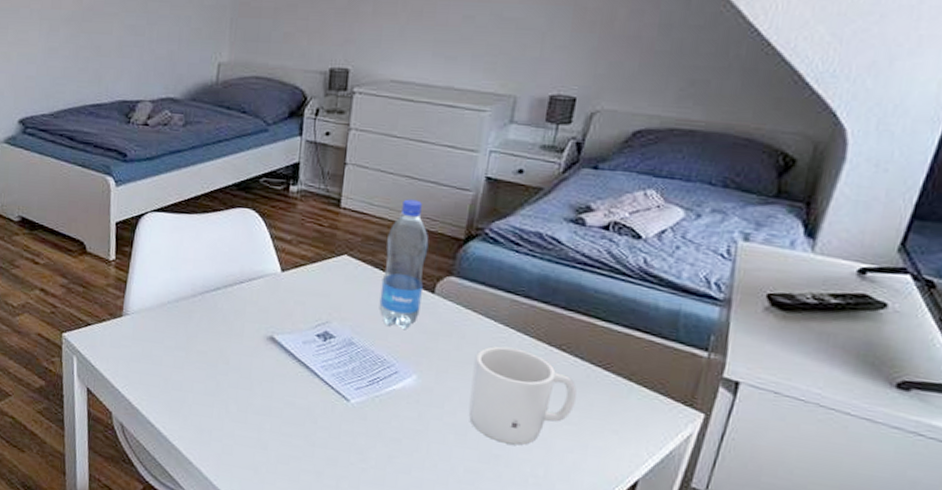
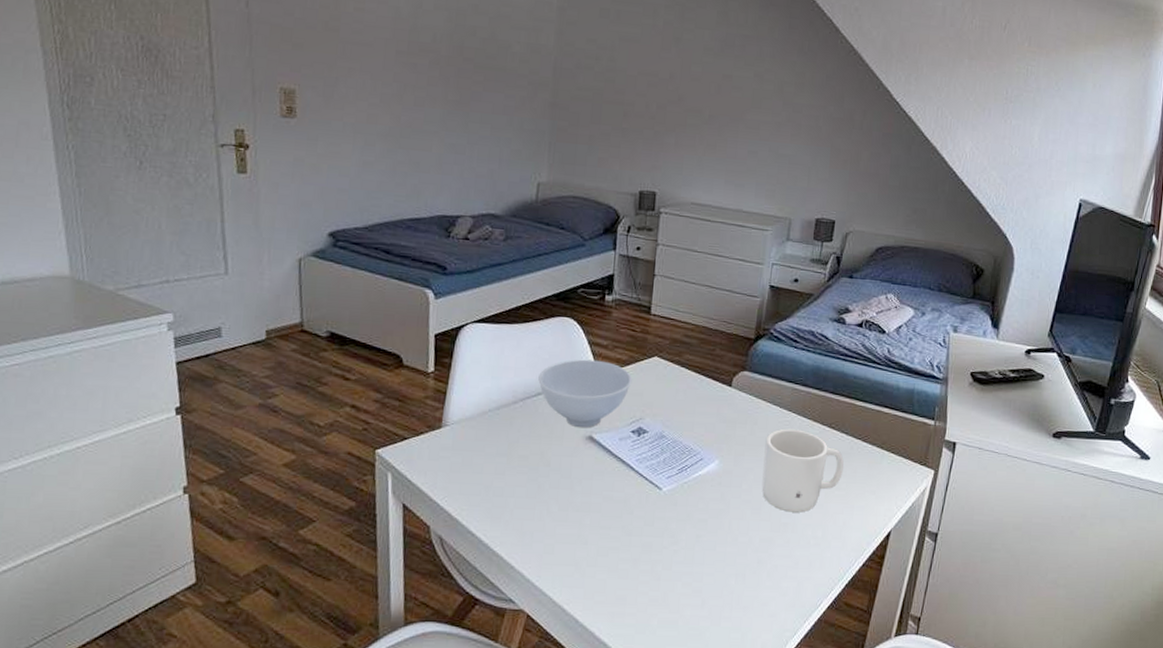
bowl: none [217,254,319,328] -> present [538,359,633,428]
bottle: present [379,199,429,330] -> none [685,305,726,421]

